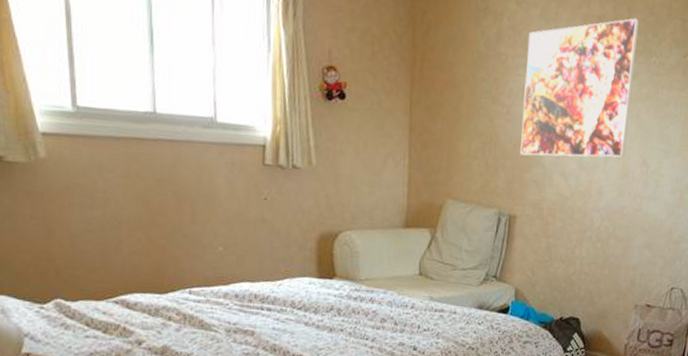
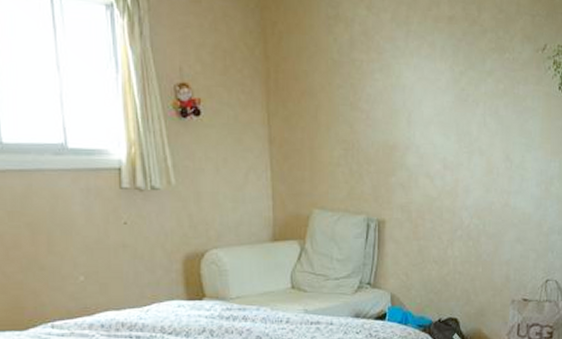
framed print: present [520,18,639,158] -> none [381,16,489,159]

